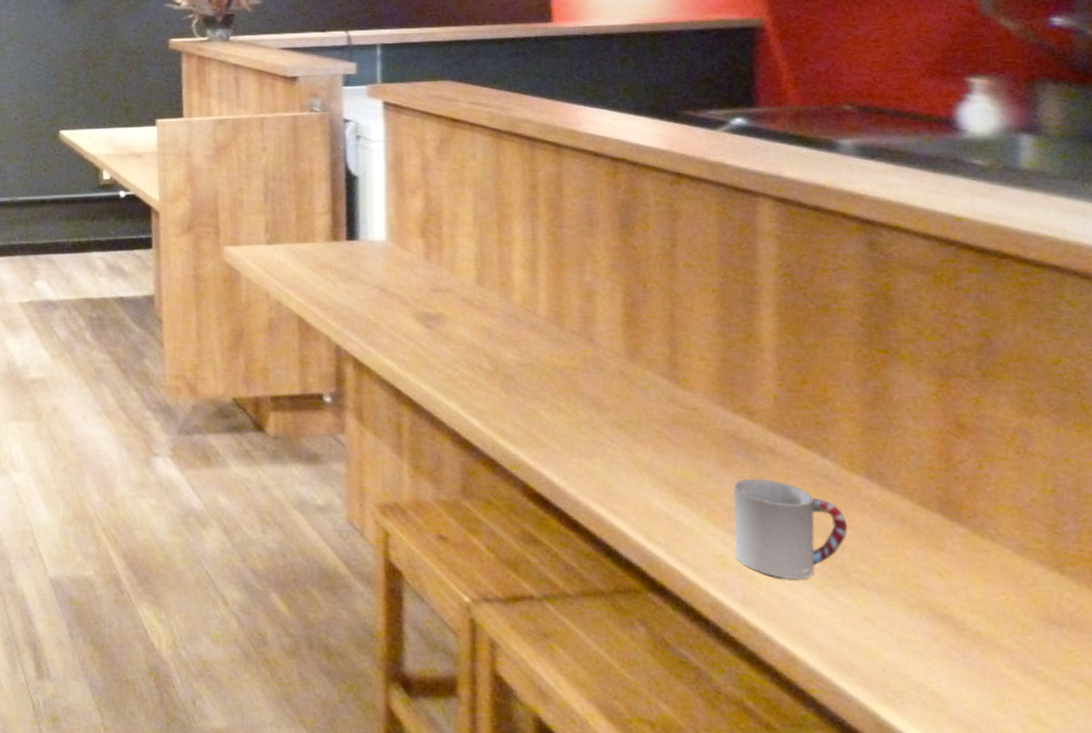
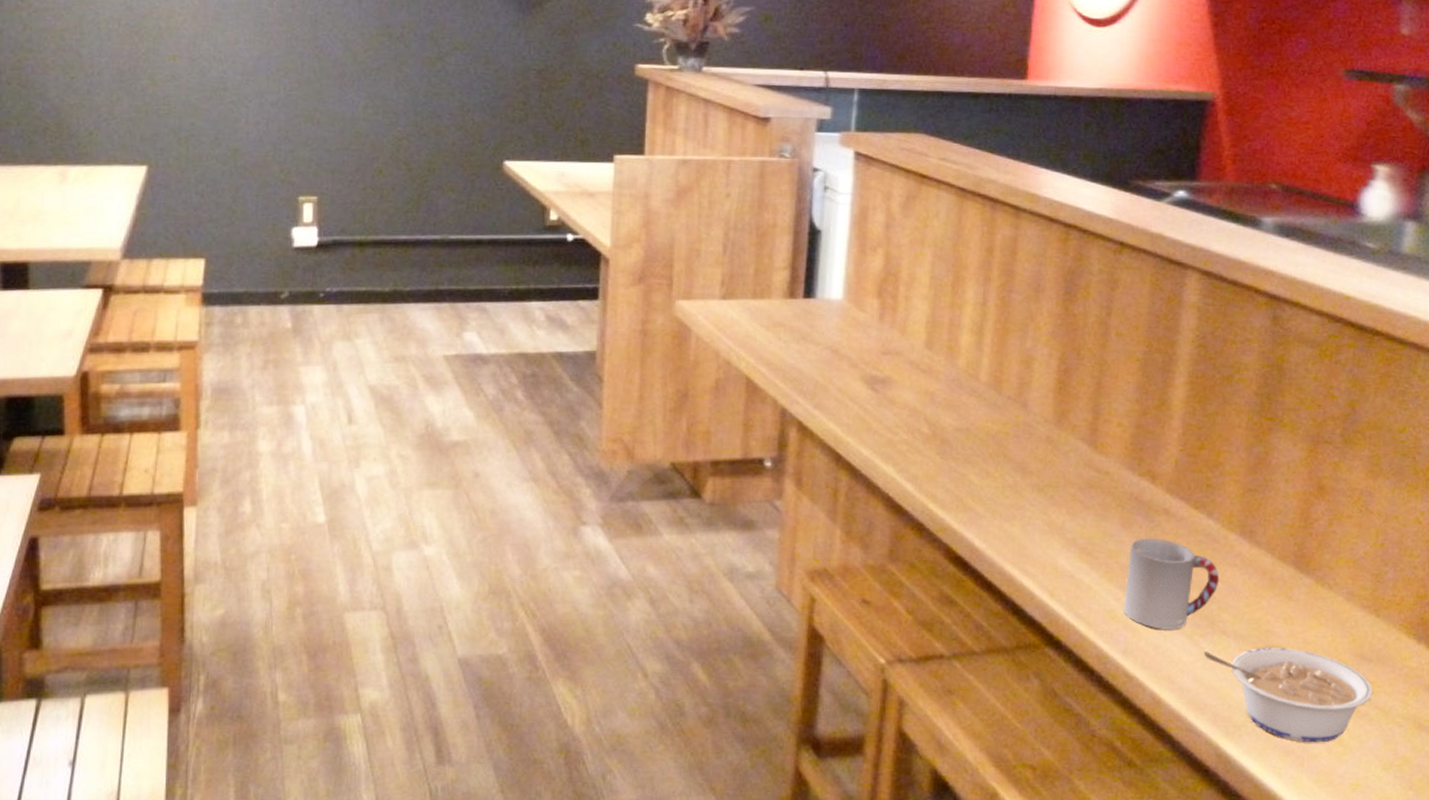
legume: none [840,604,1073,719] -> present [1203,647,1374,743]

